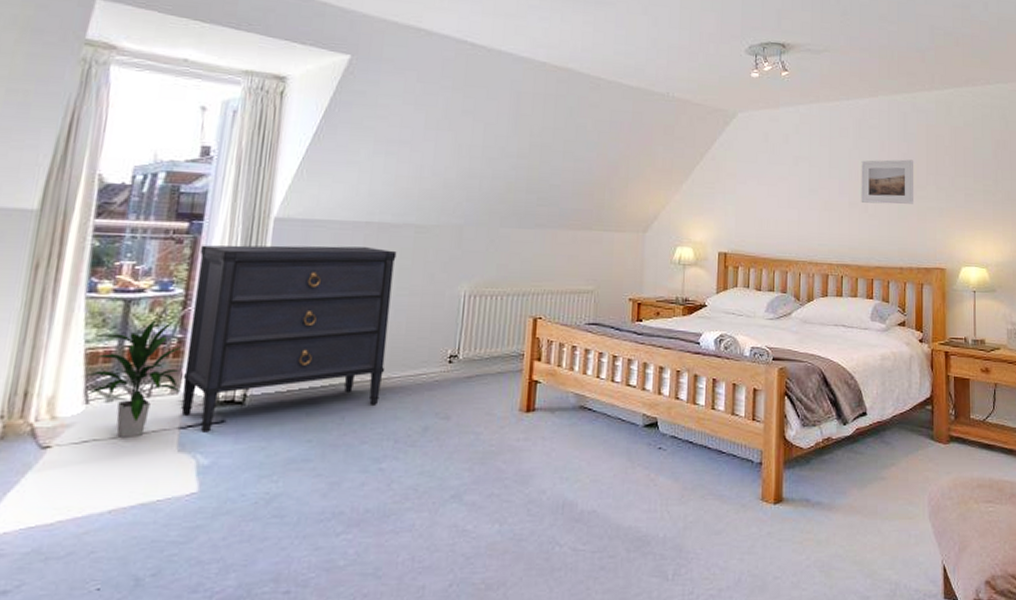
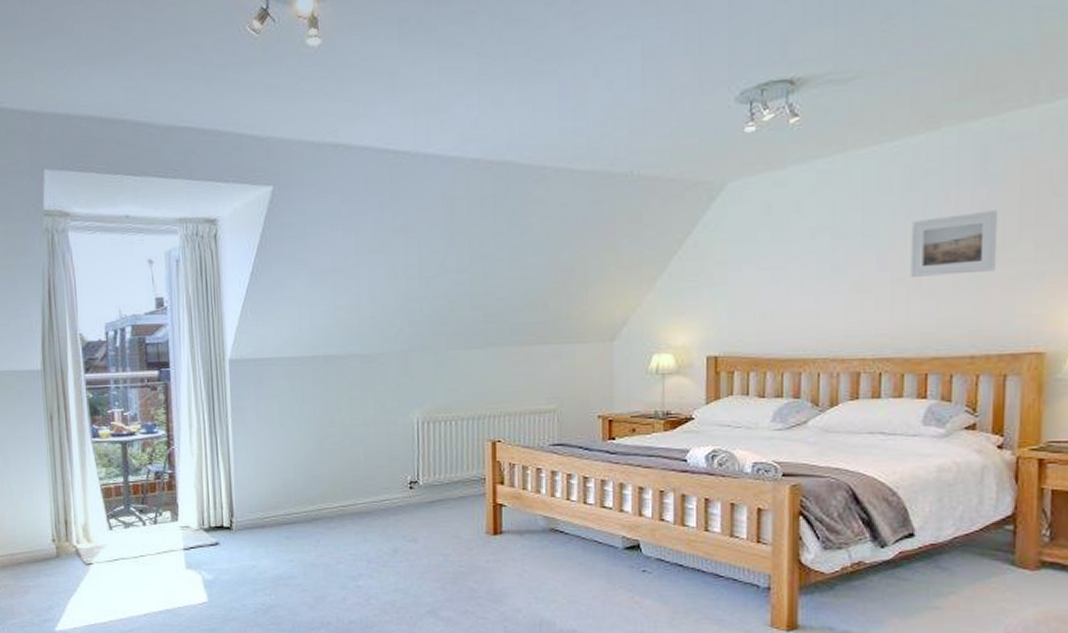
indoor plant: present [83,318,183,437] -> none [106,457,179,557]
dresser: present [181,245,397,432] -> none [171,381,350,553]

